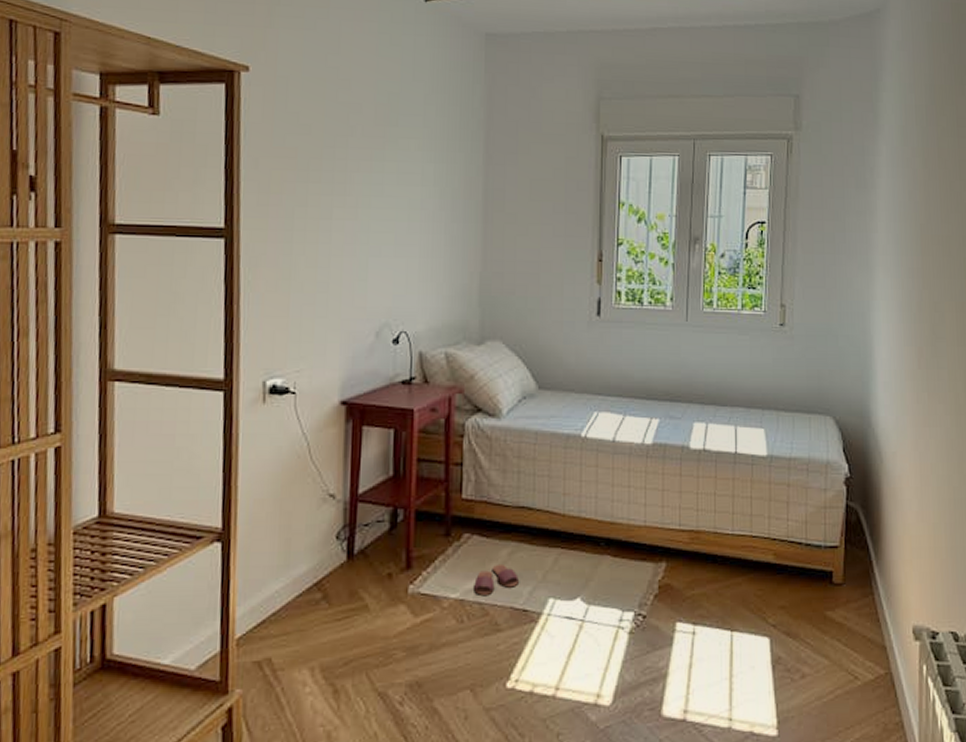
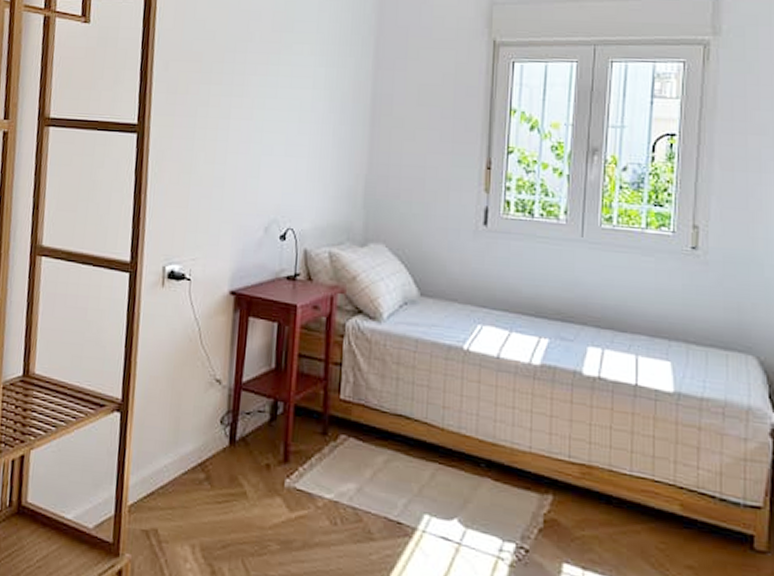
slippers: present [474,563,519,595] -> none [348,470,394,501]

